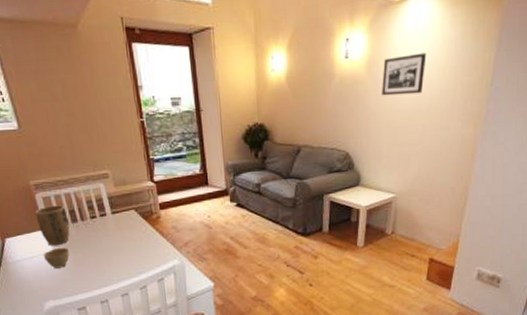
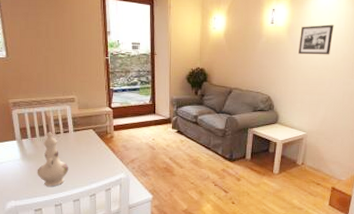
plant pot: present [35,205,70,246] -> none [10,121,37,155]
cup: present [43,248,69,268] -> none [11,157,34,174]
ewer: none [74,216,112,281] -> present [37,132,69,187]

